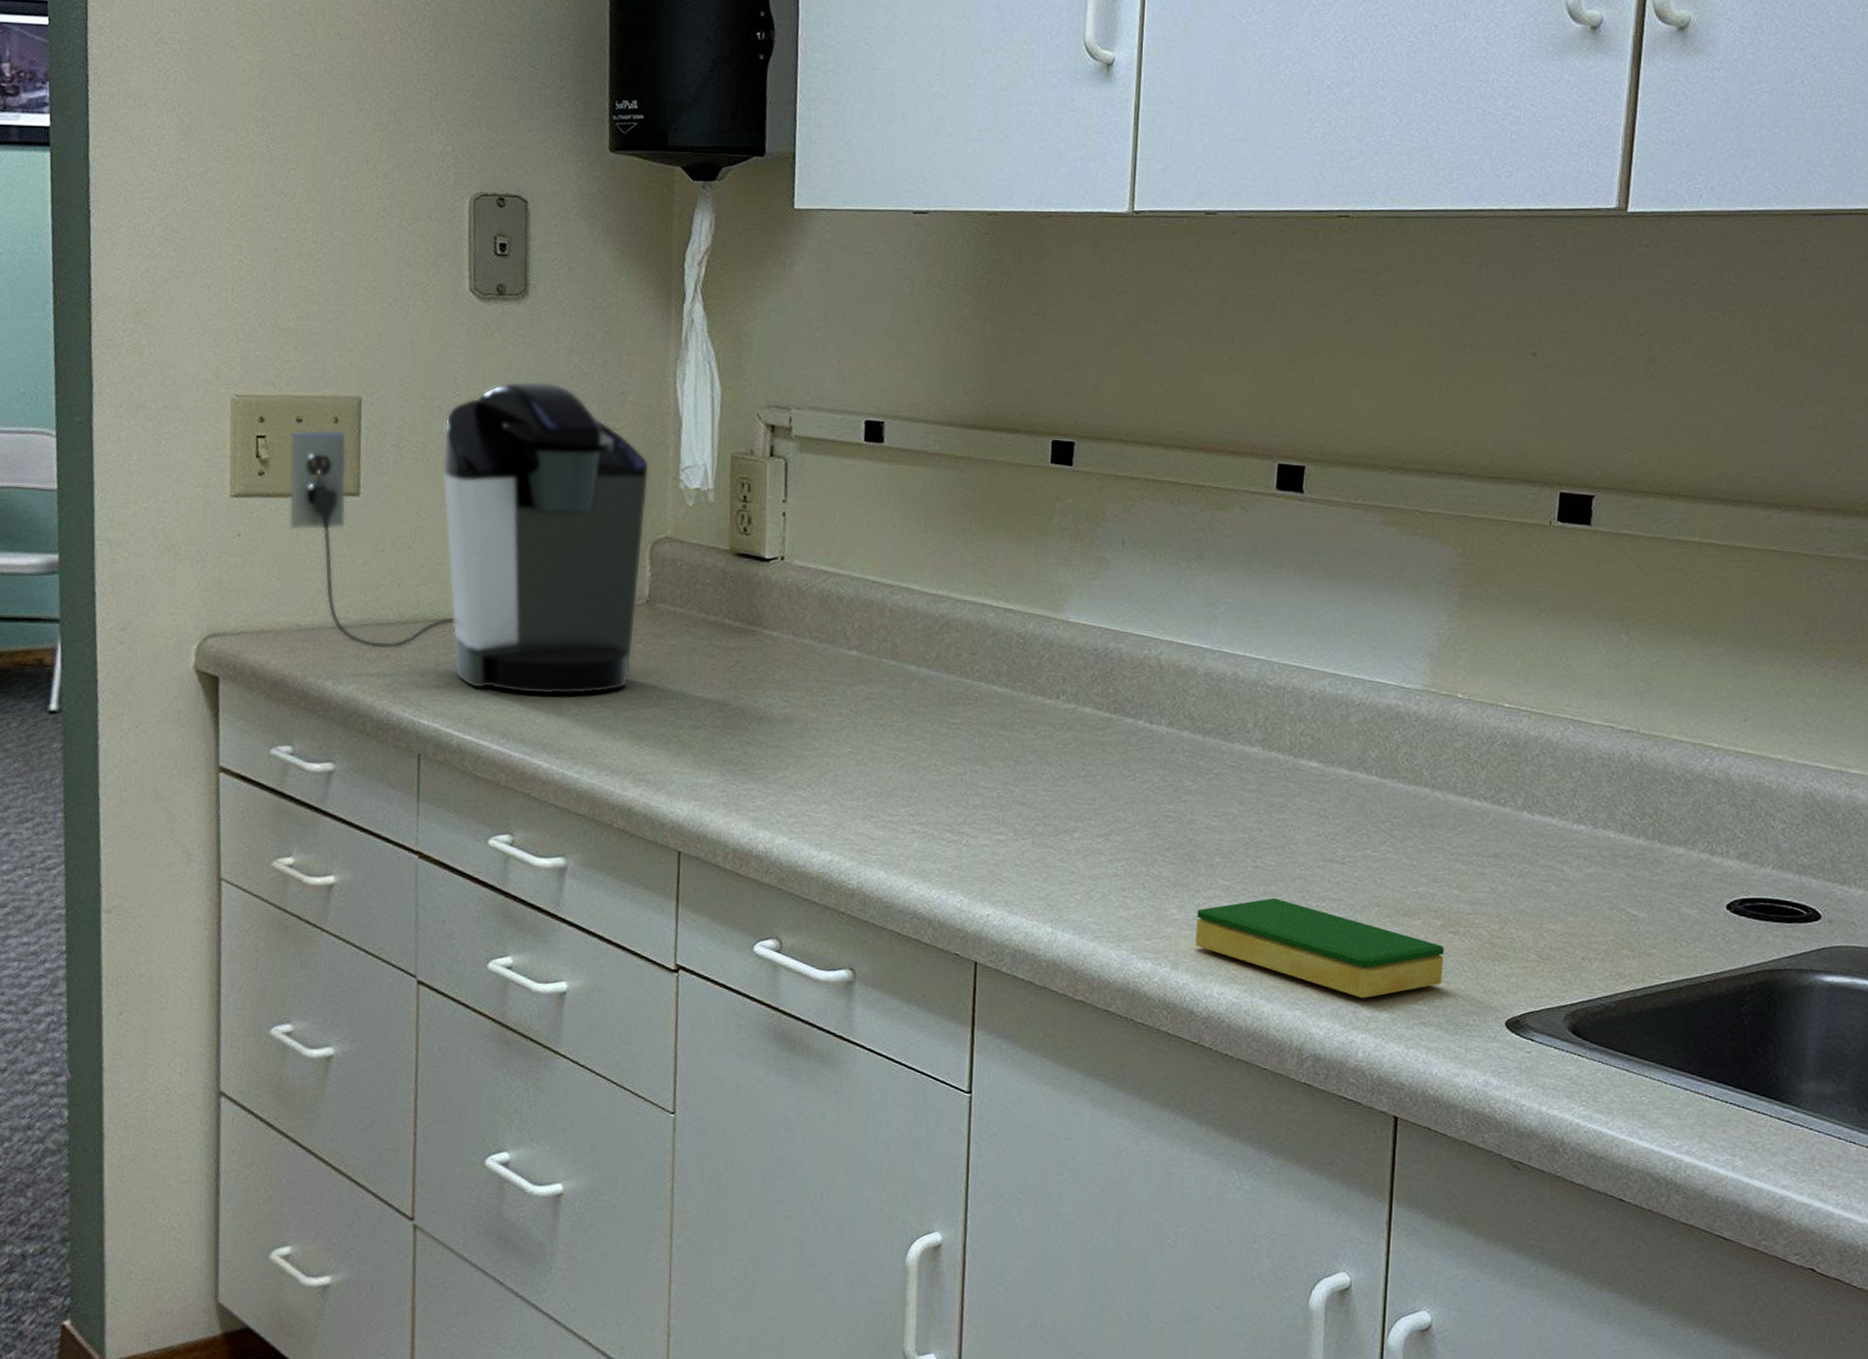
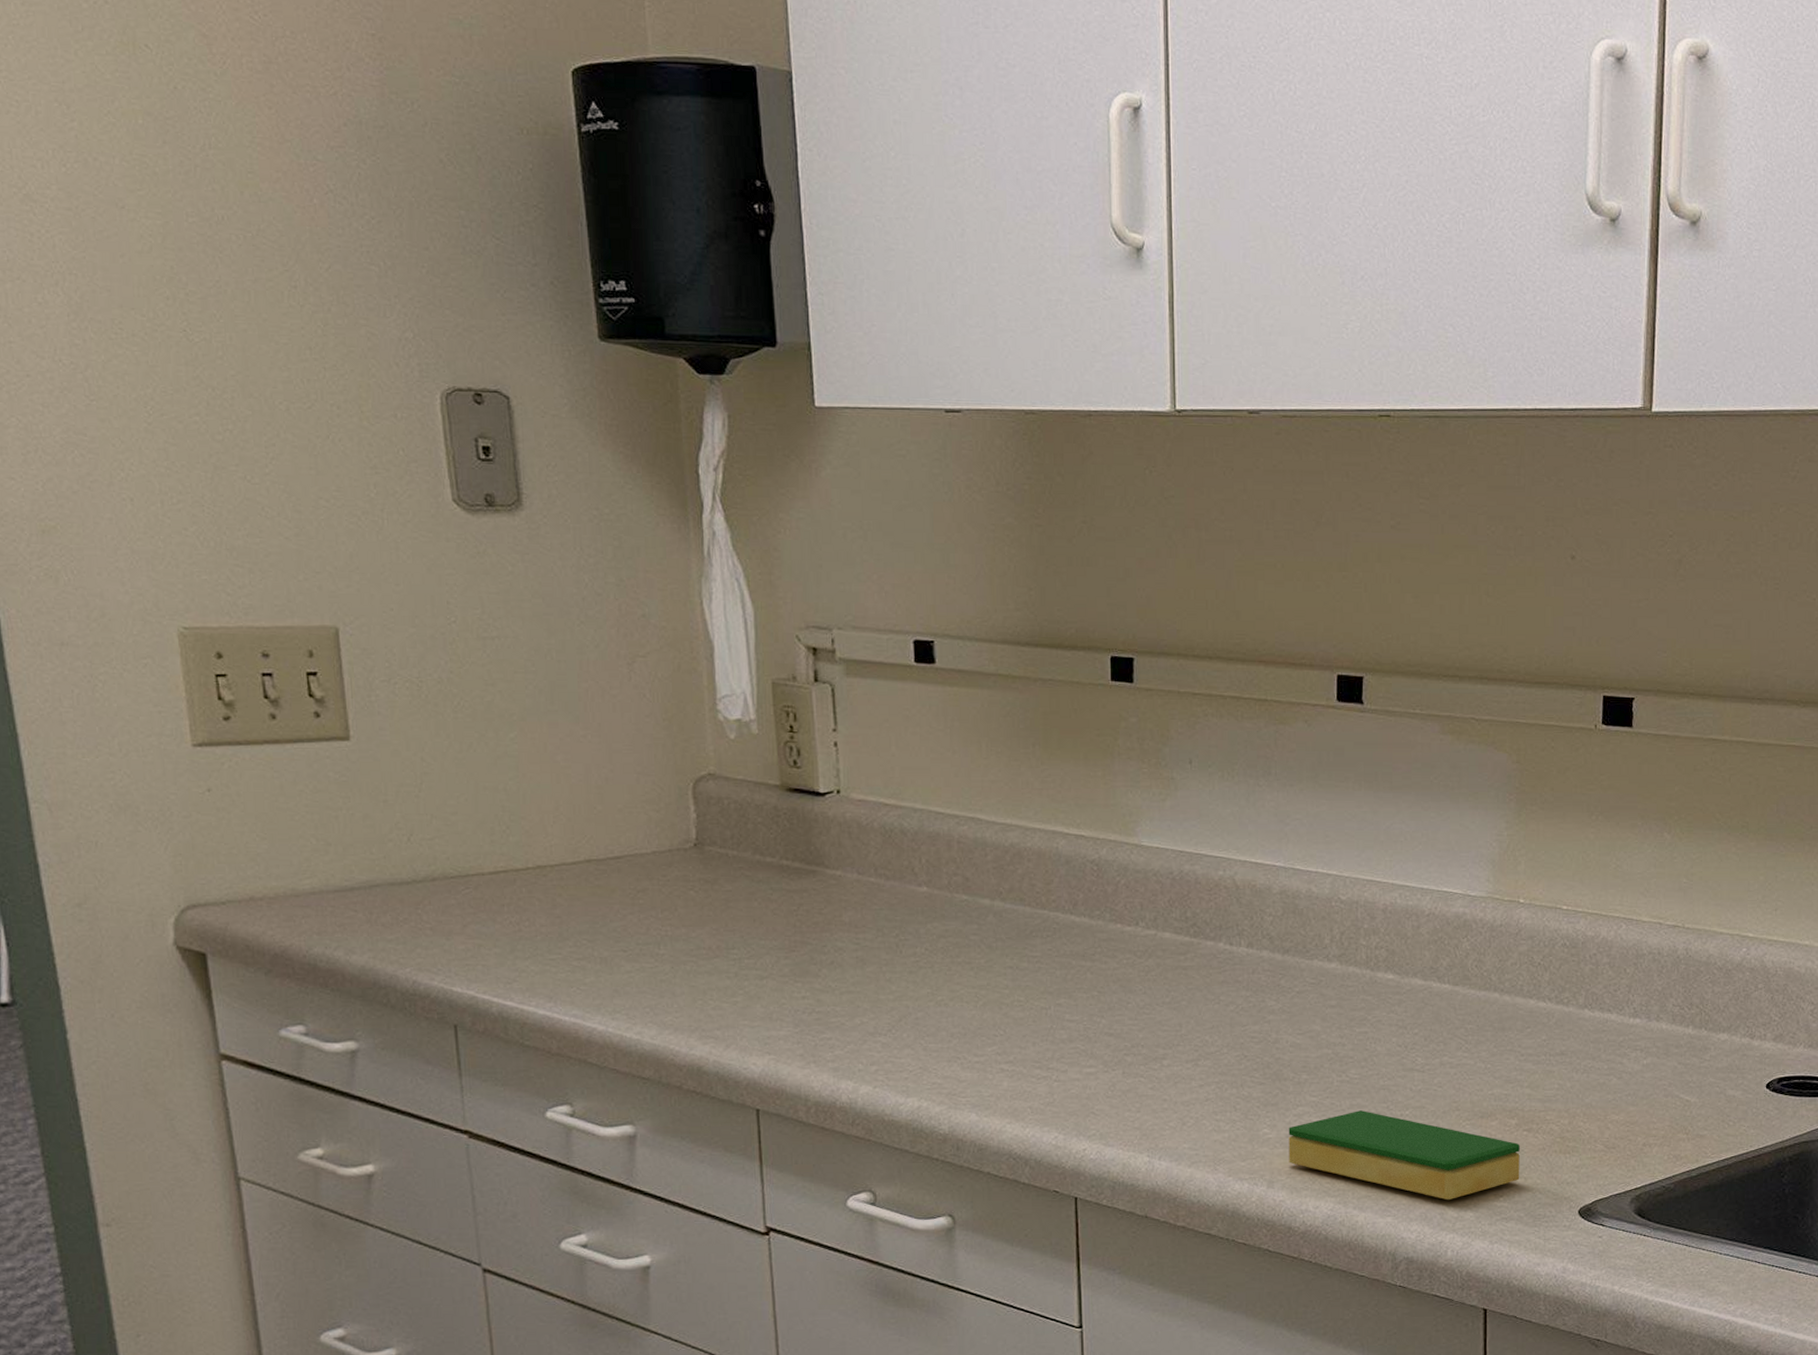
coffee maker: present [288,380,650,695] -> none [255,603,686,952]

